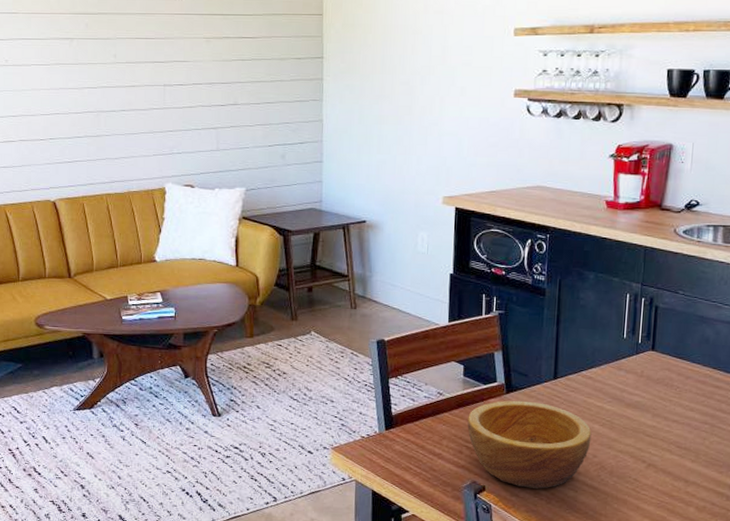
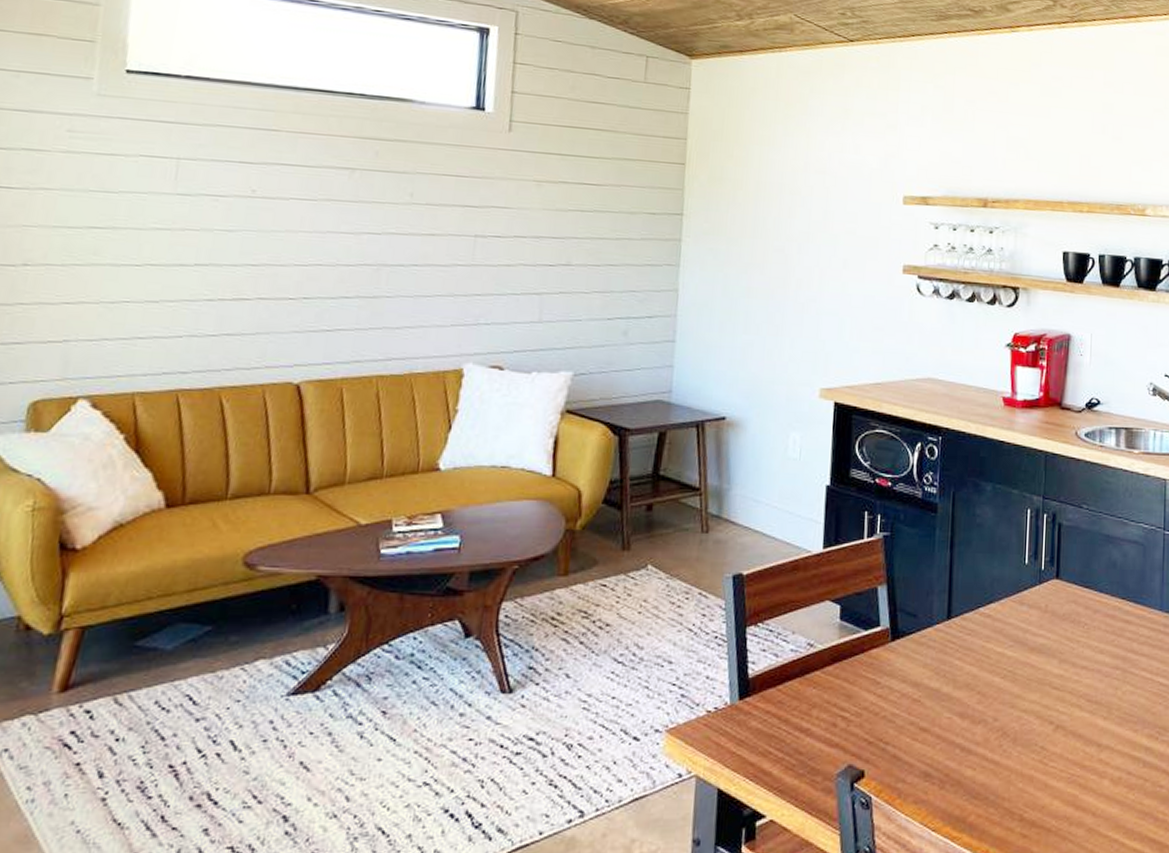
bowl: present [467,400,592,489] -> none [843,649,992,769]

